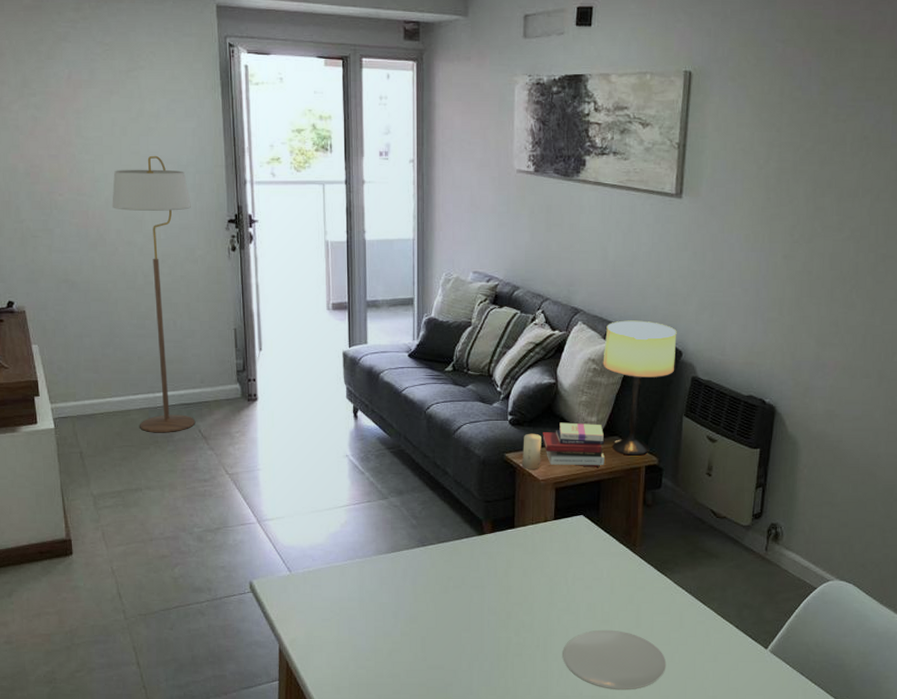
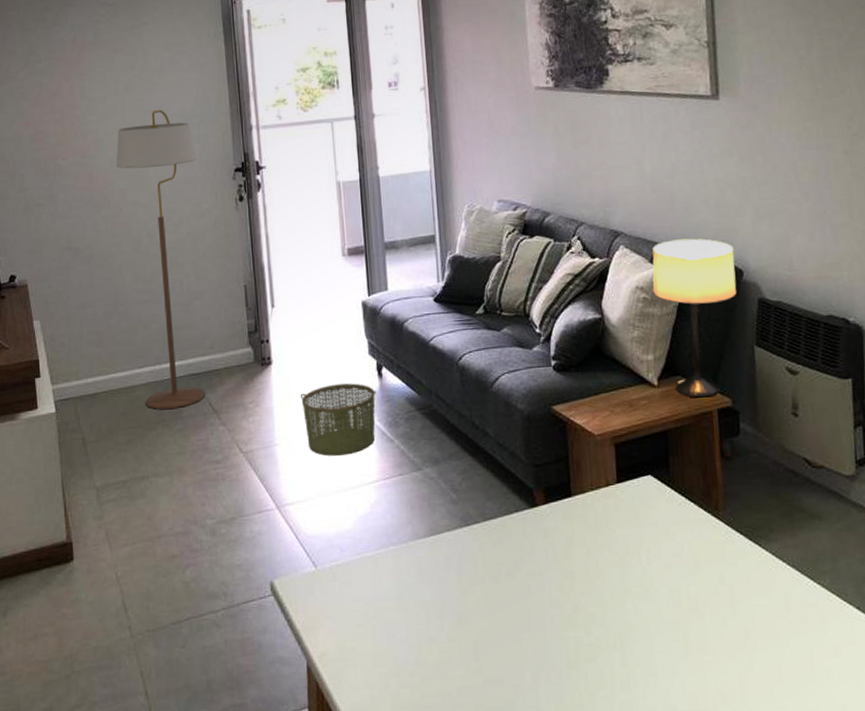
basket: none [283,422,351,482] -> present [301,383,376,456]
candle: present [522,433,542,469] -> none [571,379,594,423]
books: present [543,422,605,467] -> none [593,363,669,416]
plate: present [563,629,667,690] -> none [645,620,777,702]

